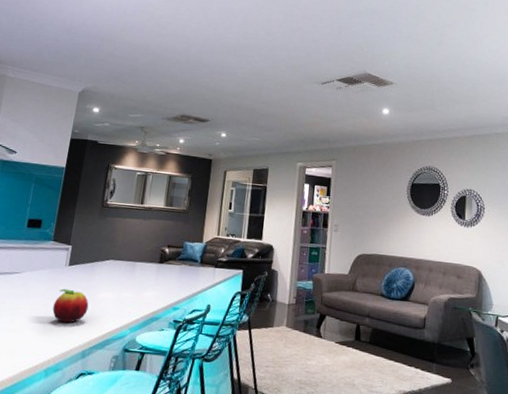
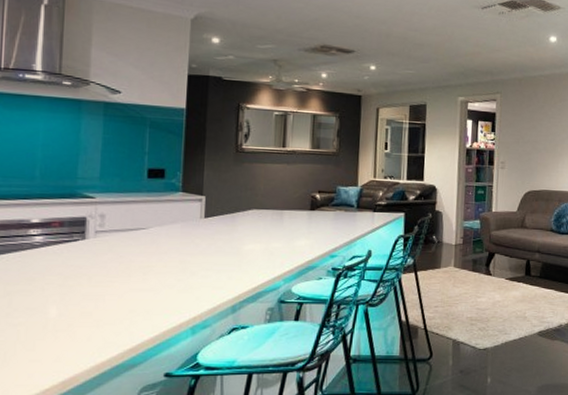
fruit: present [52,288,89,323] -> none [191,242,234,279]

